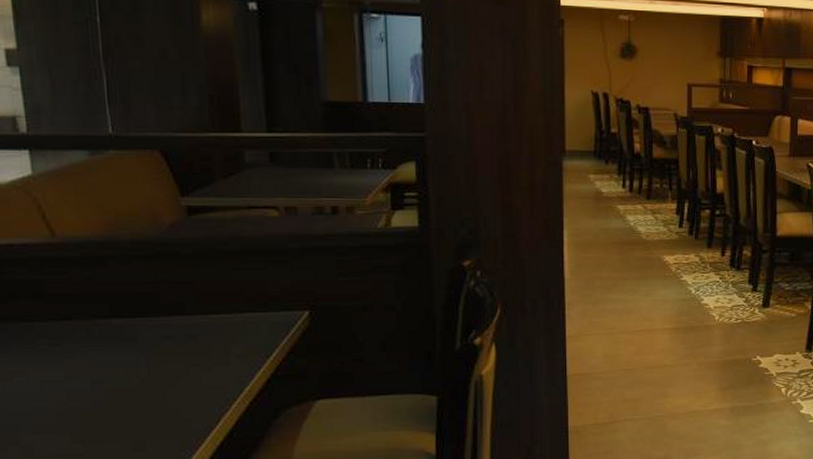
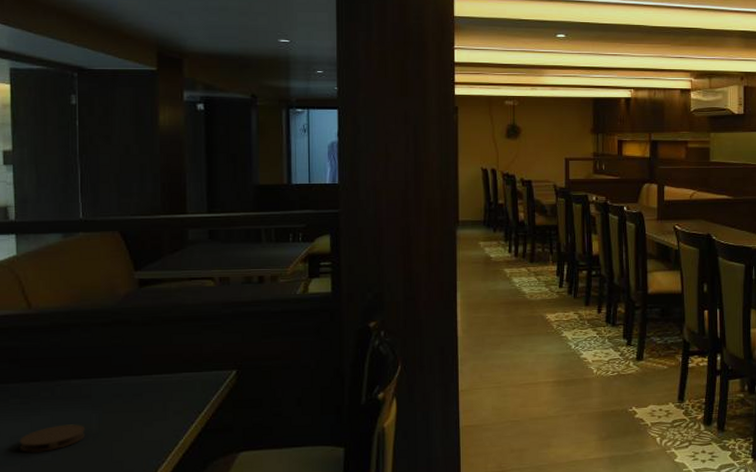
coaster: none [51,368,133,399] -> present [19,424,86,452]

